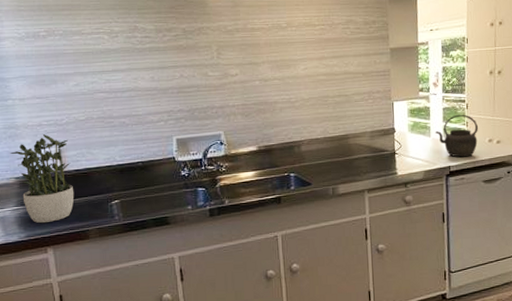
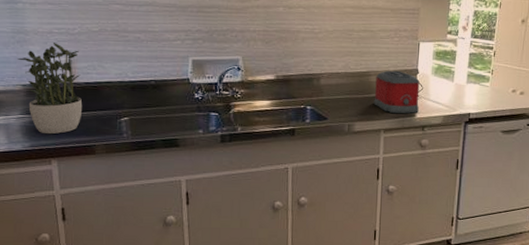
toaster: none [354,131,399,174] -> present [373,70,420,114]
kettle: present [434,114,478,158] -> none [458,61,503,106]

